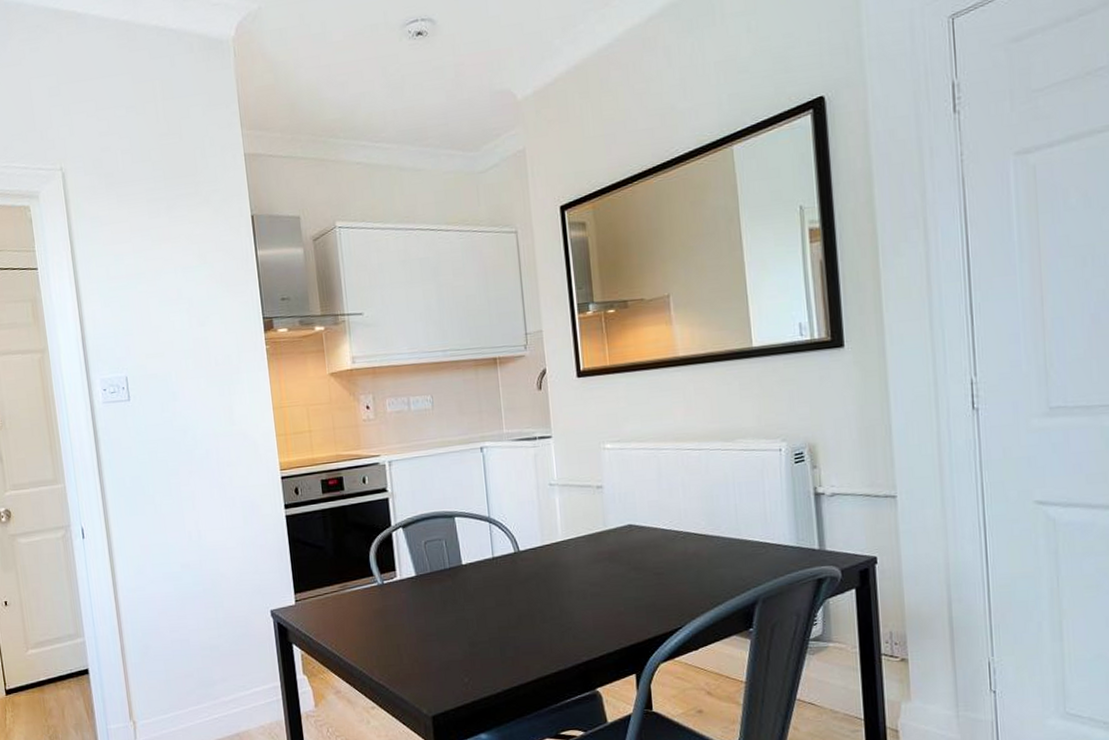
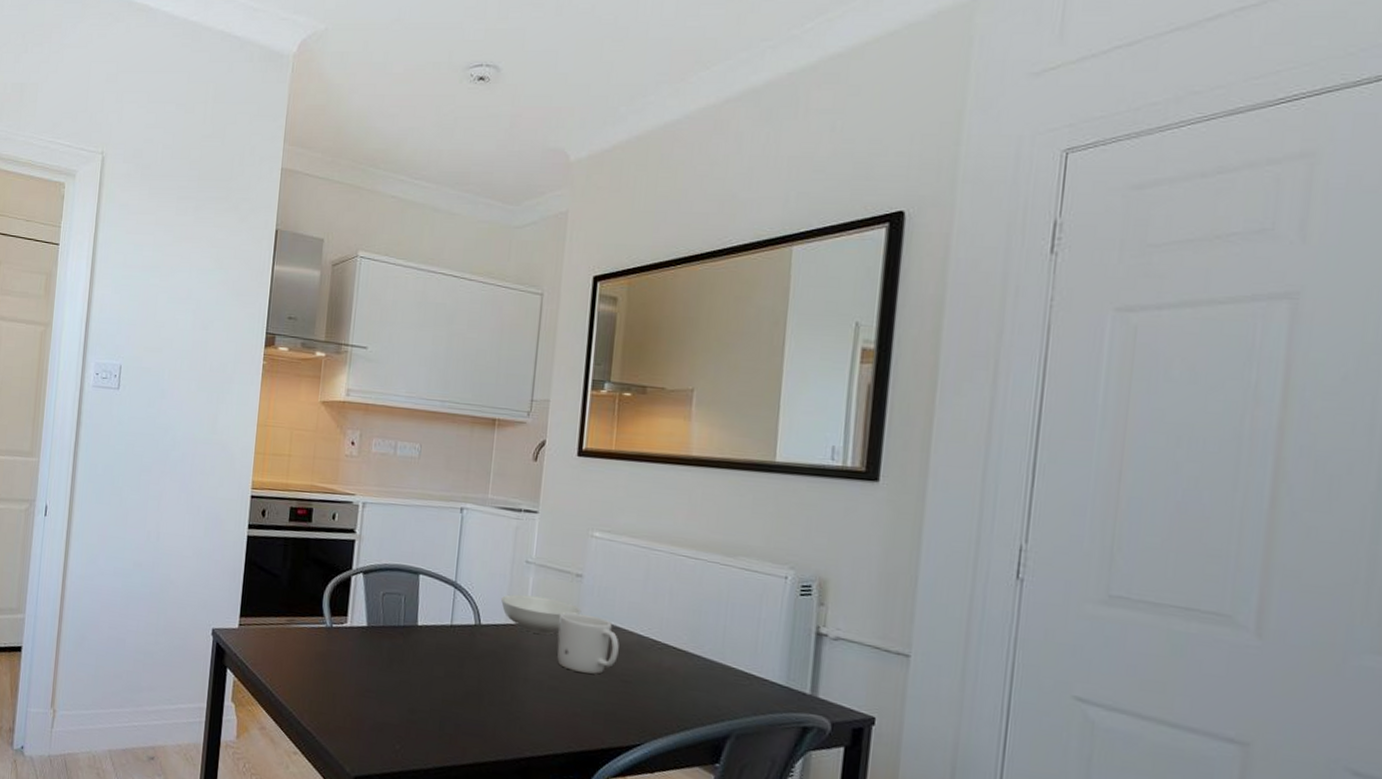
bowl: none [532,513,608,549] -> present [500,594,582,635]
mug: none [589,520,648,575] -> present [556,612,619,674]

